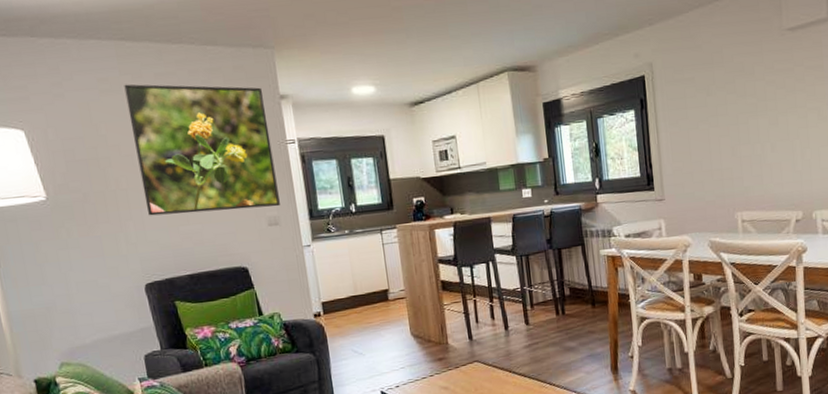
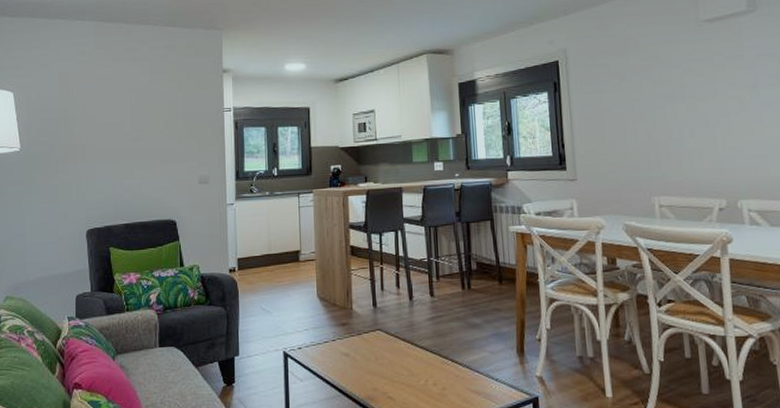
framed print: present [124,84,280,216] -> none [97,57,211,169]

